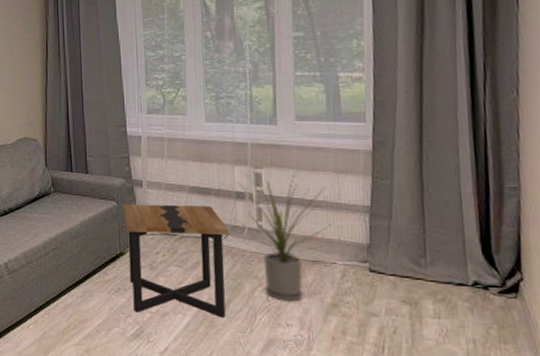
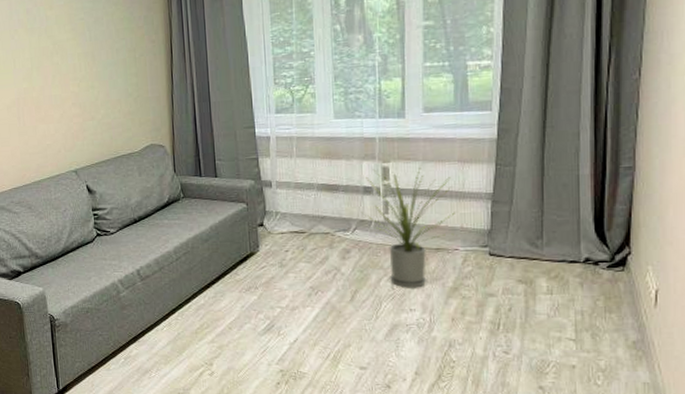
side table: present [122,204,230,317] -> none [252,202,357,308]

